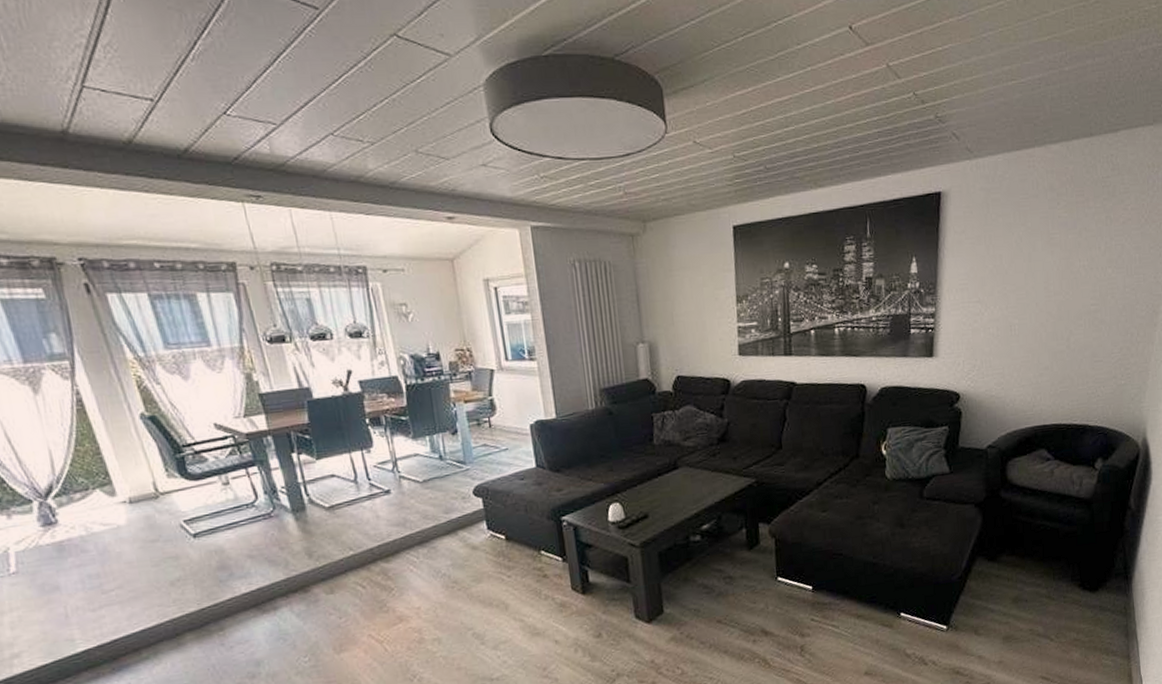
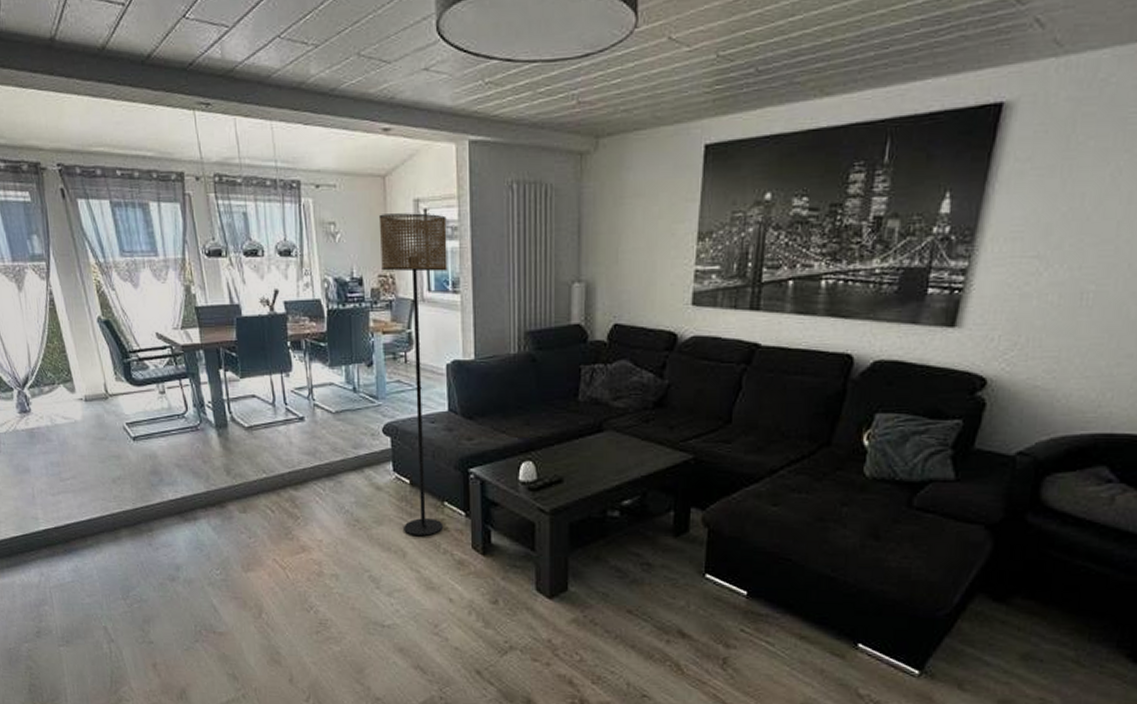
floor lamp: none [450,291,543,588] -> present [378,213,448,537]

